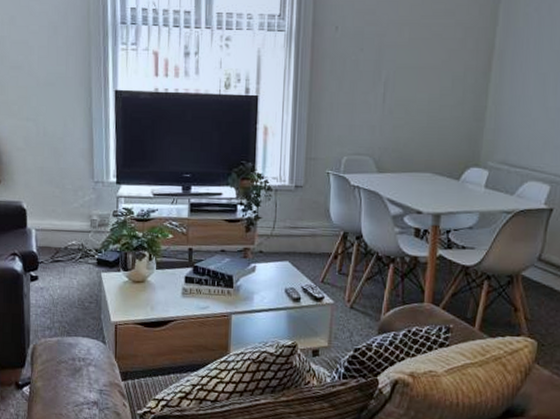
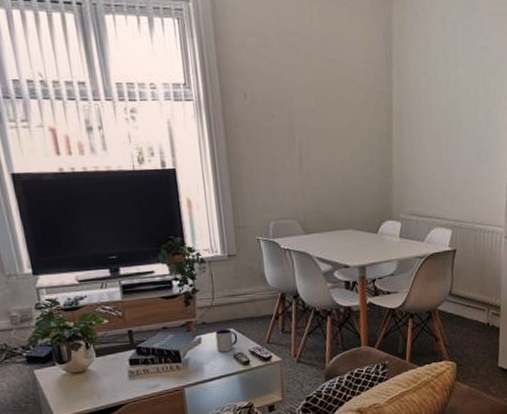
mug: none [270,260,292,284] -> present [215,328,238,352]

